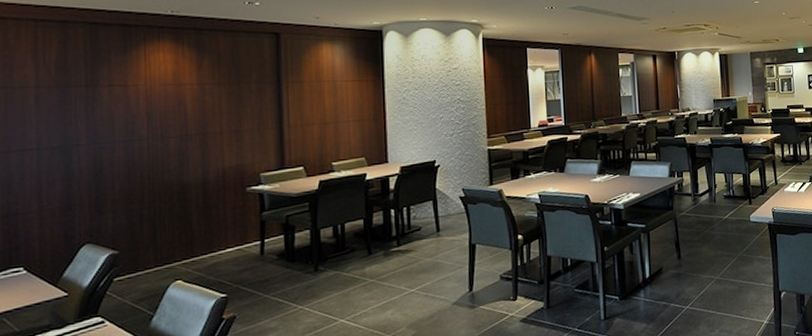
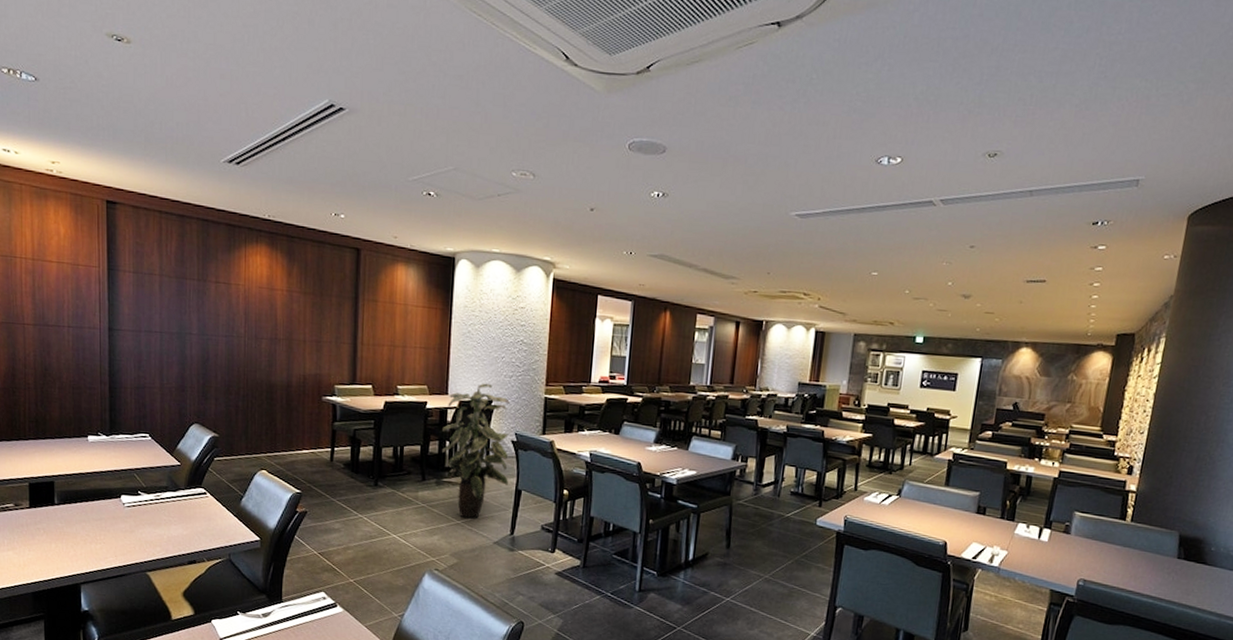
indoor plant: none [385,145,461,285] -> present [442,383,510,519]

